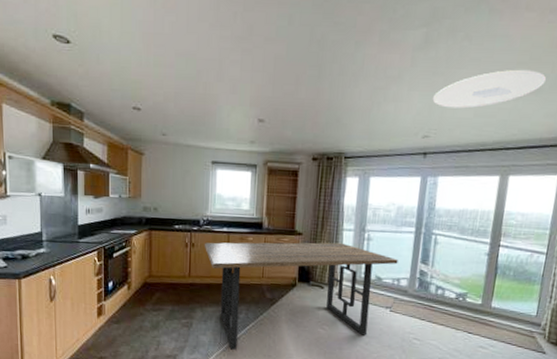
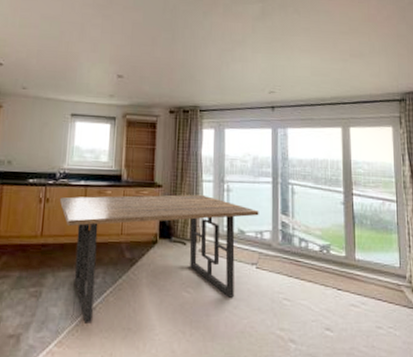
ceiling light: present [432,69,547,109] -> none [274,37,366,69]

